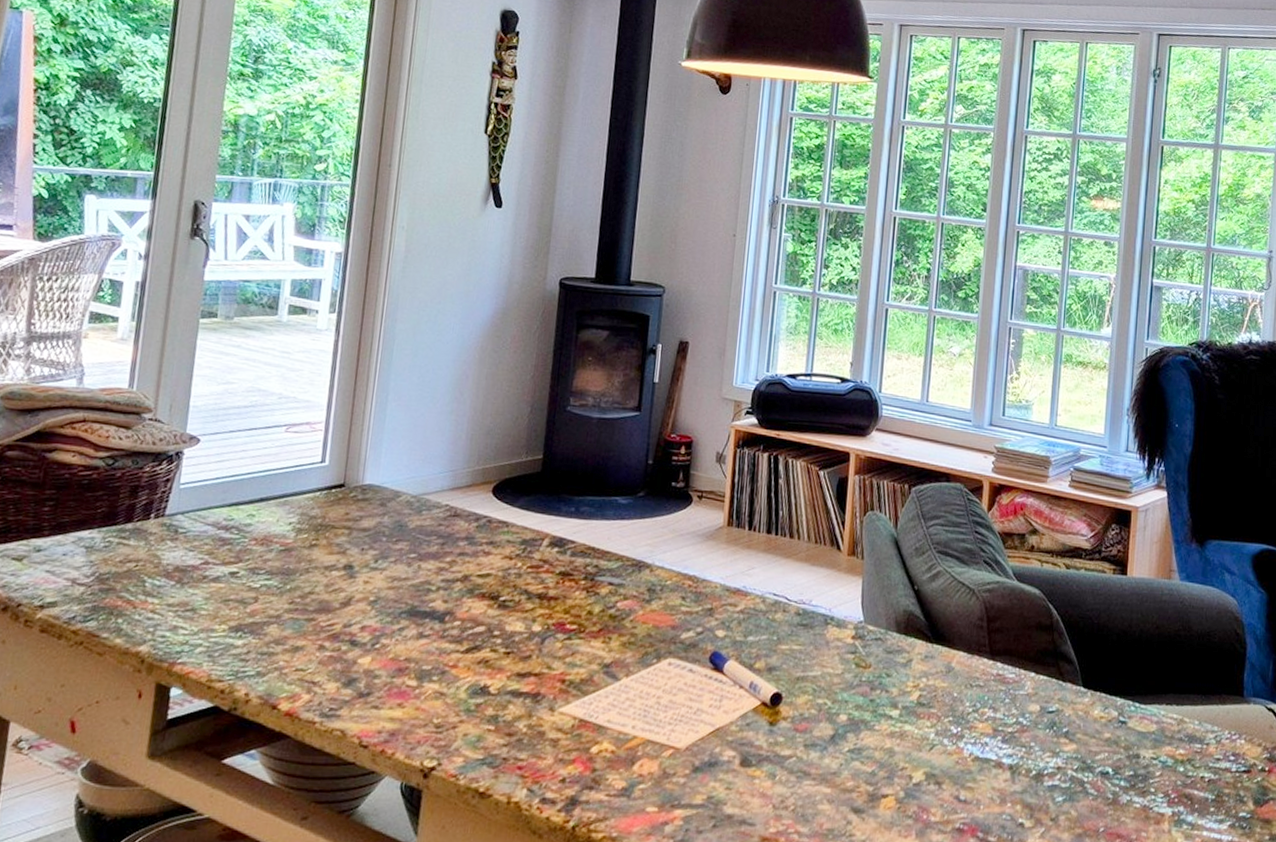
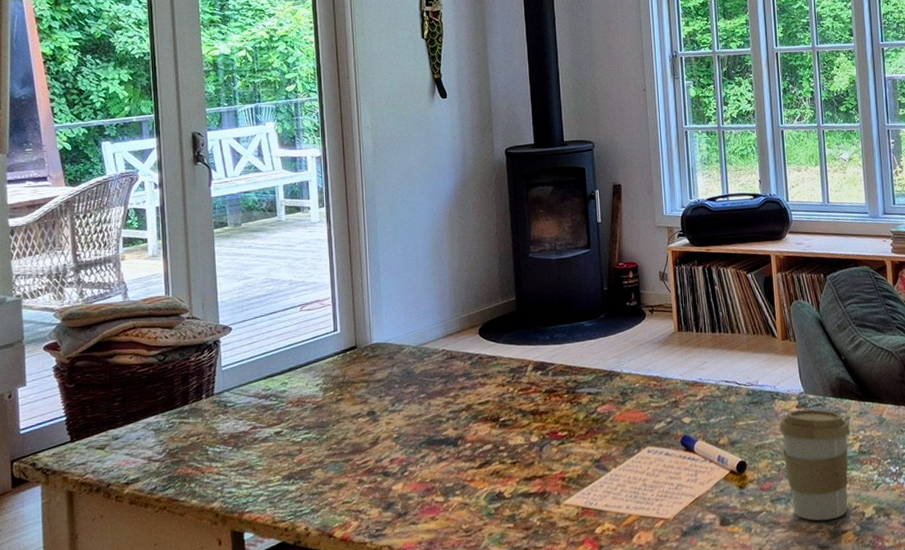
coffee cup: none [827,641,911,779] -> present [779,409,850,521]

